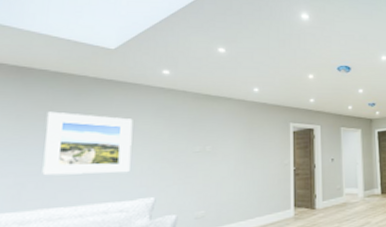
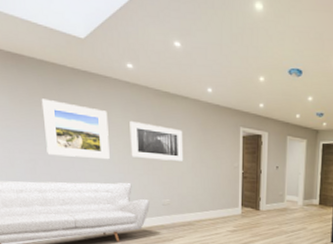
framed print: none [158,126,225,167] -> present [129,120,184,161]

